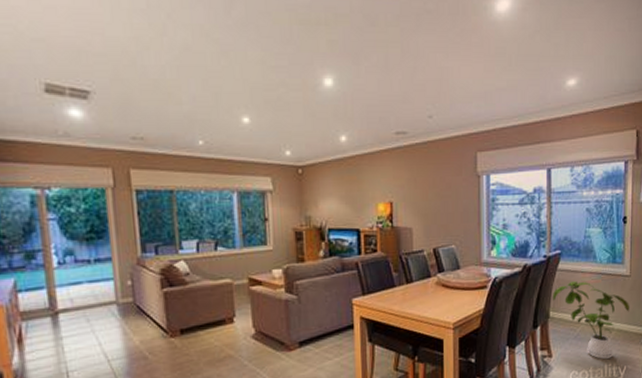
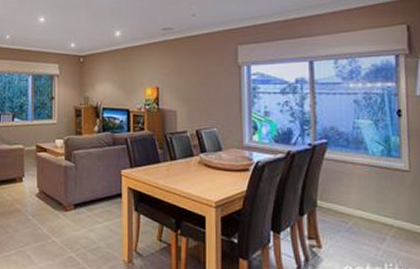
house plant: present [553,281,629,360] -> none [320,172,411,259]

